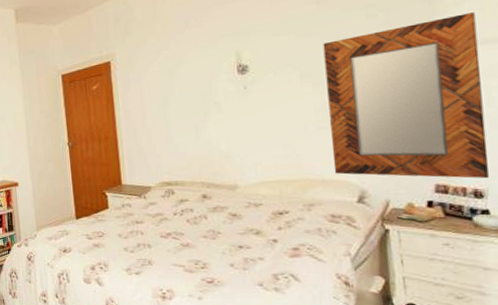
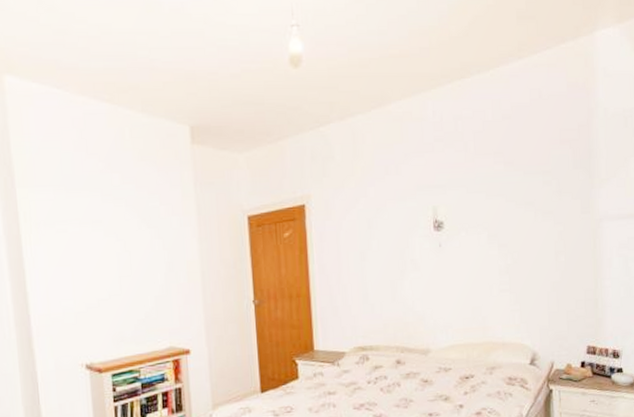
home mirror: present [323,12,489,179] -> none [508,189,624,341]

